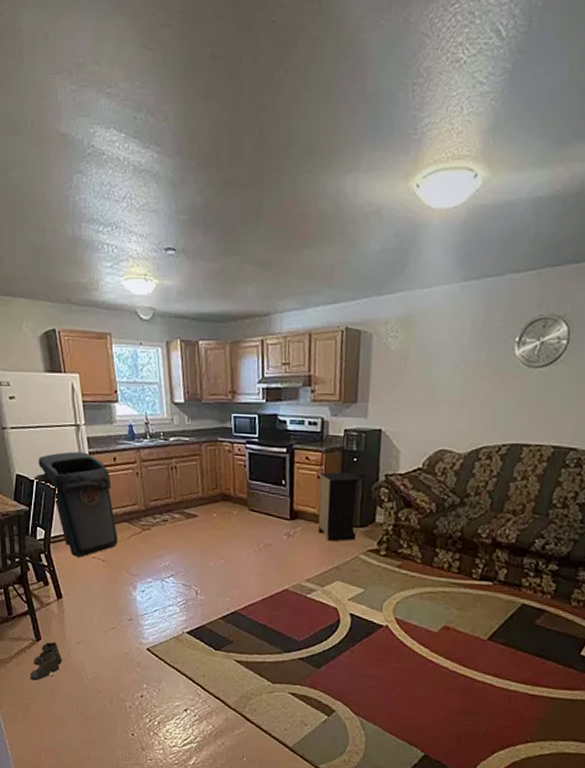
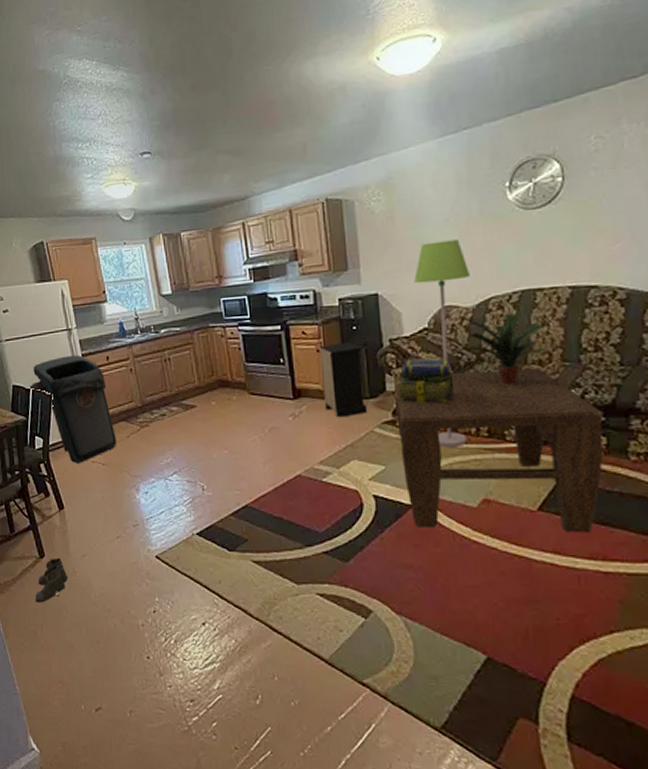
coffee table: none [379,510,558,662] -> present [394,368,604,533]
stack of books: none [384,495,439,538] -> present [396,358,455,403]
floor lamp: none [414,386,468,579] -> present [414,239,470,447]
potted plant: none [451,461,523,529] -> present [458,312,546,385]

